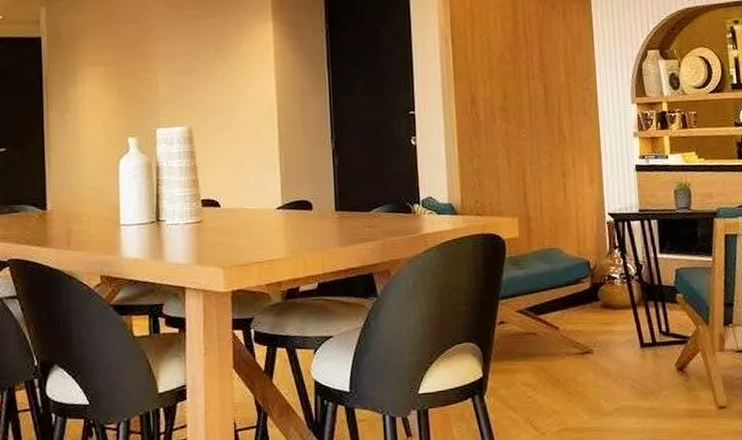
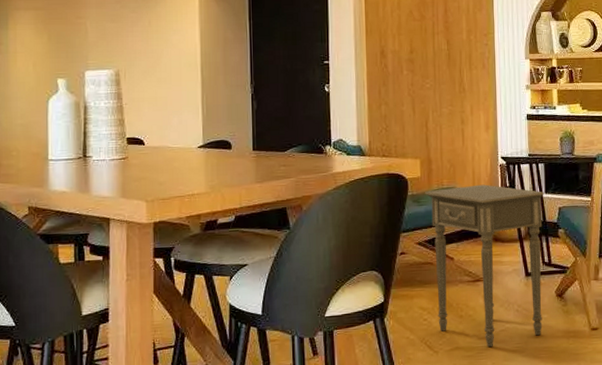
side table: none [525,244,662,427] -> present [425,184,544,347]

